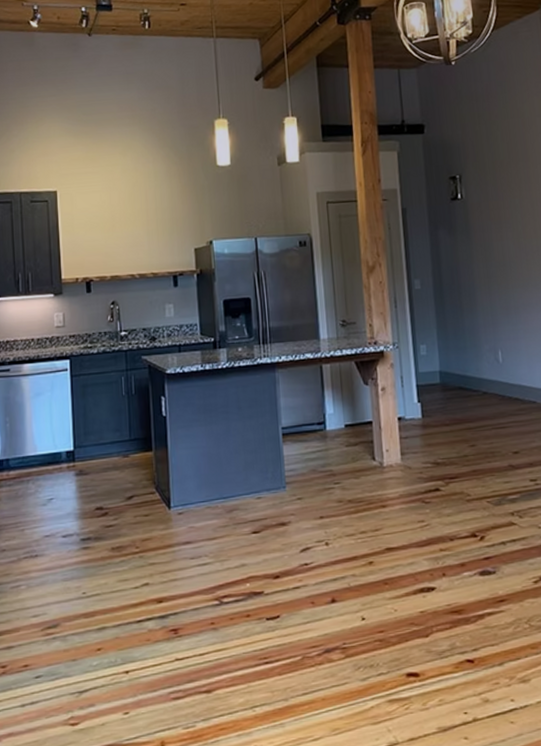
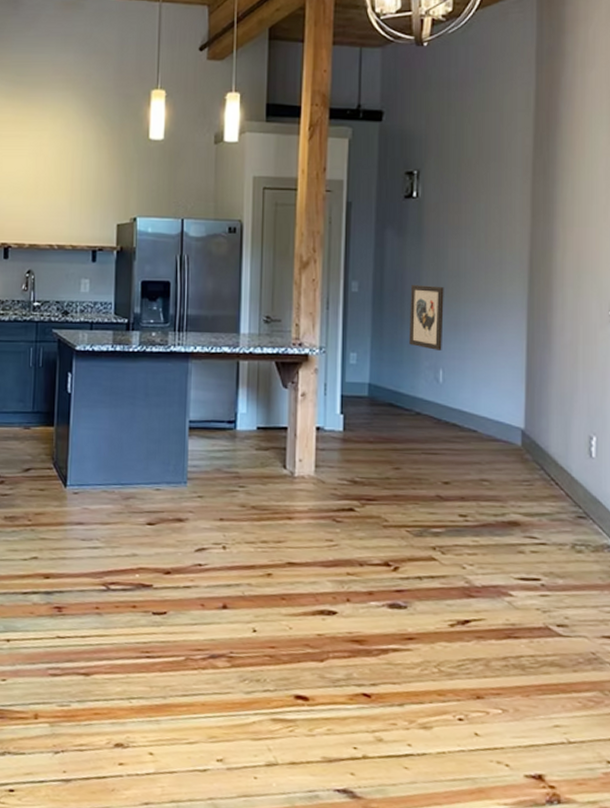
wall art: none [465,276,498,334] -> present [409,285,444,350]

